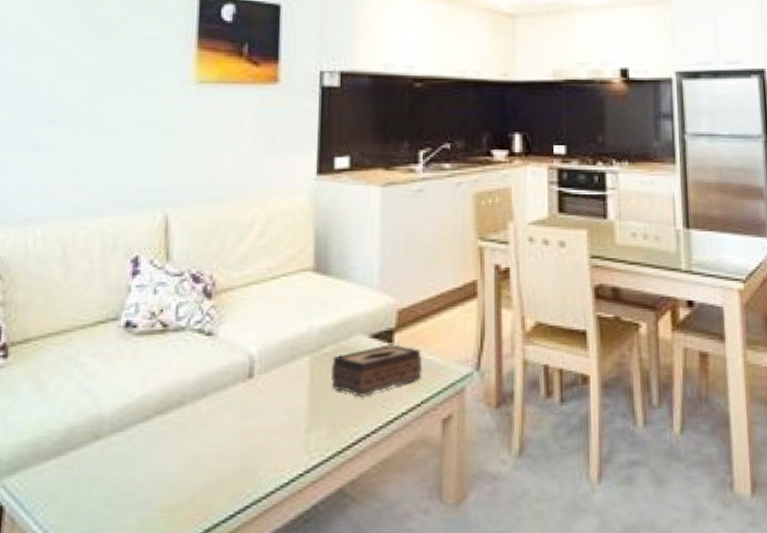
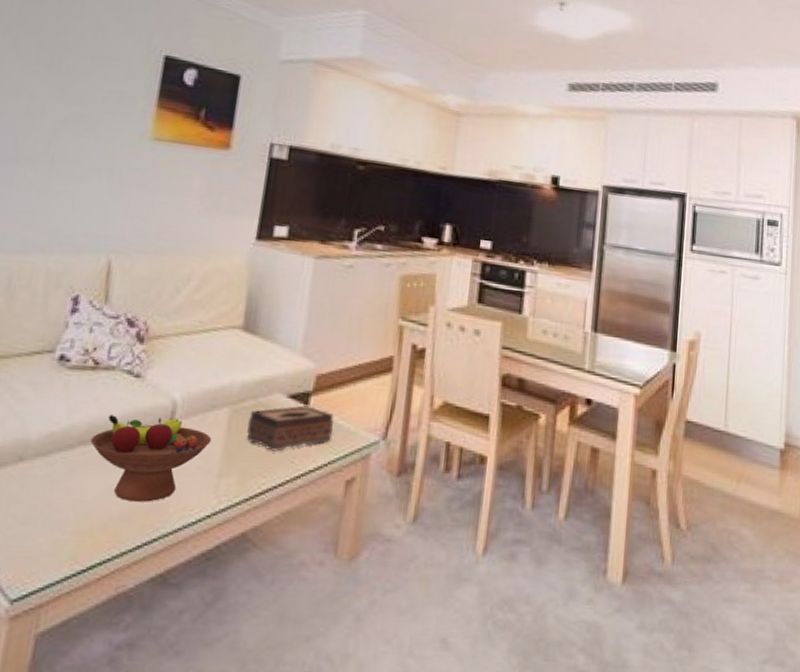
fruit bowl: none [168,375,295,469] -> present [90,415,212,502]

